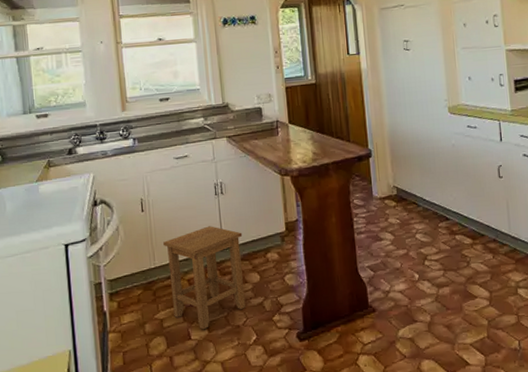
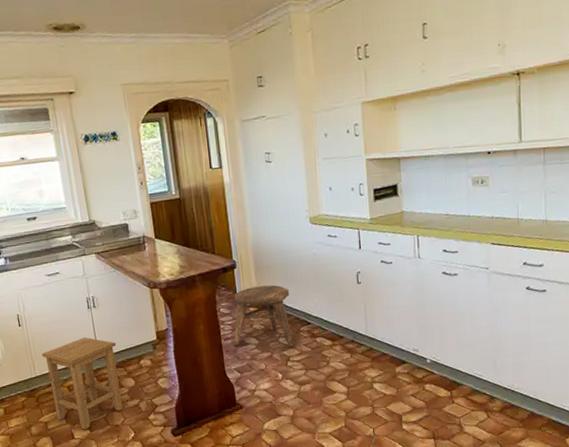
stool: none [367,176,433,244] -> present [233,285,295,347]

